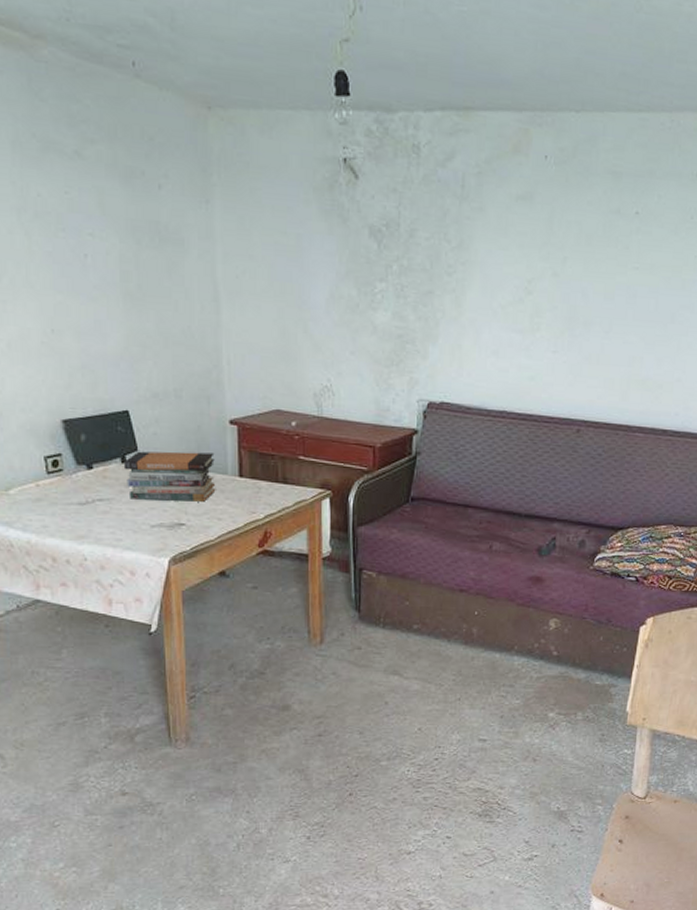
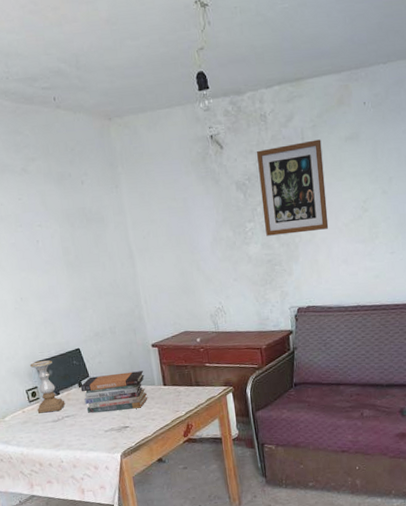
candle holder: none [54,420,99,491] -> present [30,360,66,413]
wall art: none [399,190,486,308] -> present [256,139,329,236]

